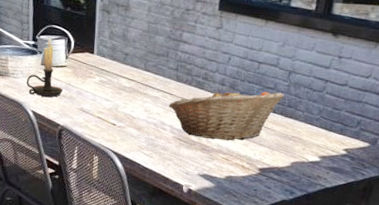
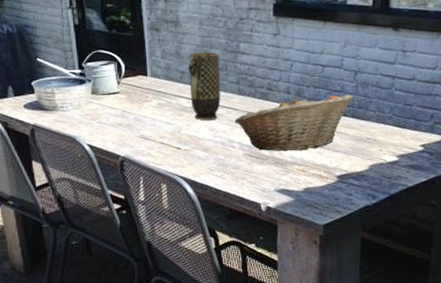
candle holder: present [26,37,63,97] -> none [77,63,120,128]
vase: none [130,36,163,102] -> present [187,52,221,121]

